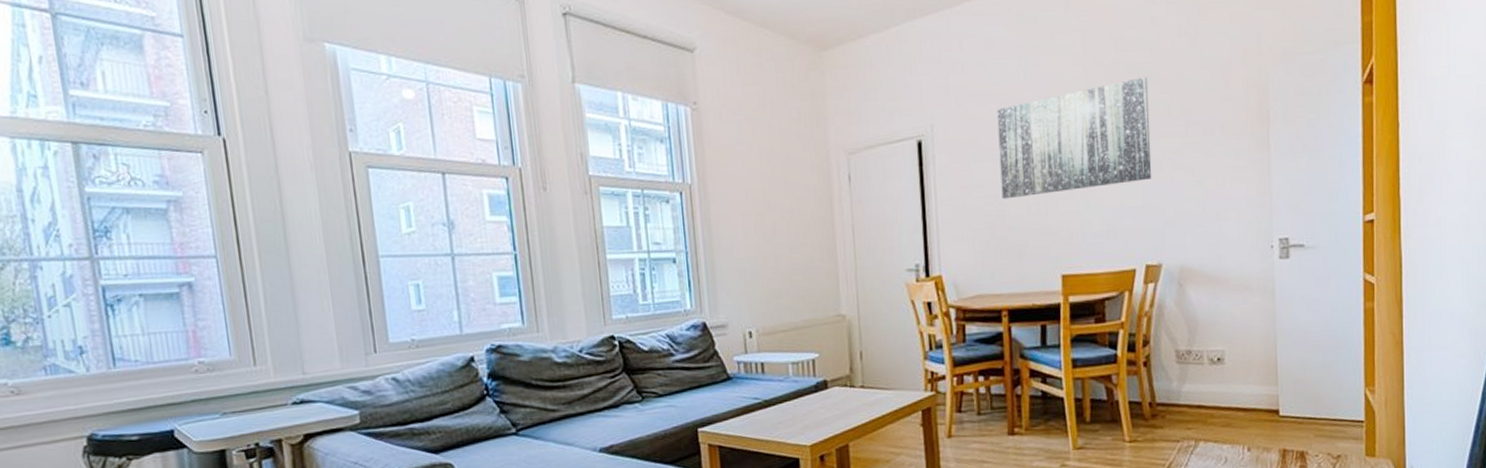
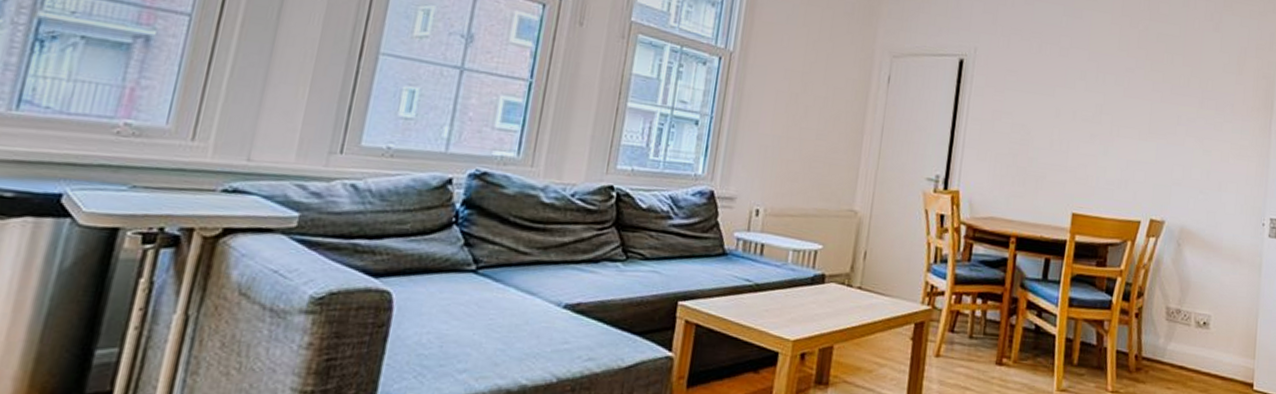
wall art: present [997,76,1152,199] -> none [1029,46,1174,140]

